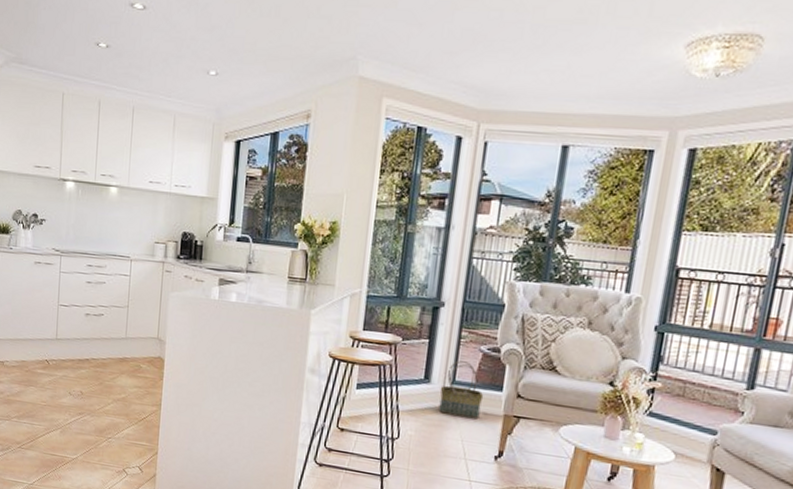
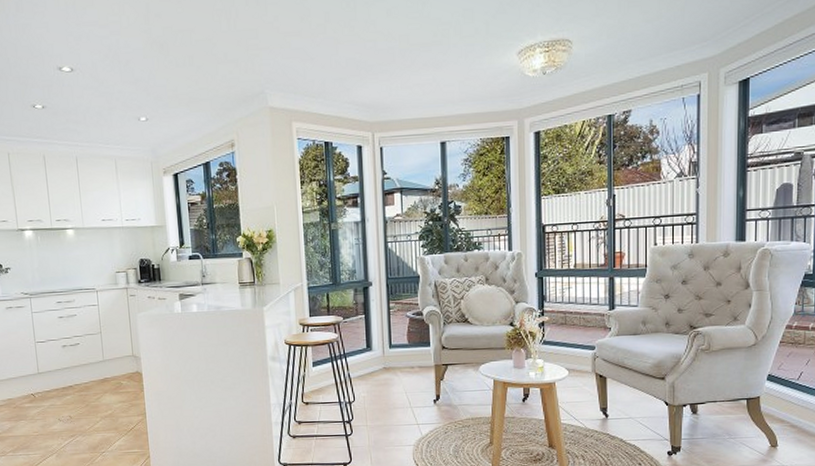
basket: present [438,361,484,418] -> none [381,327,417,373]

